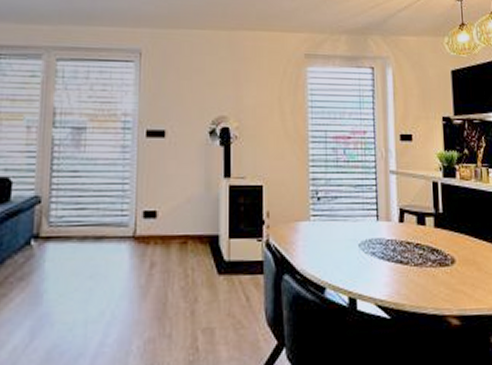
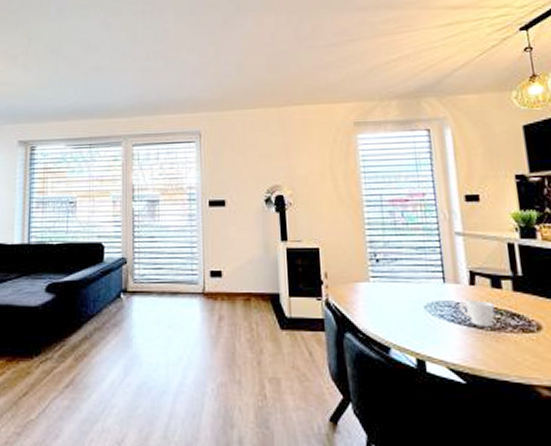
mug: none [389,236,419,263] -> present [459,299,495,328]

